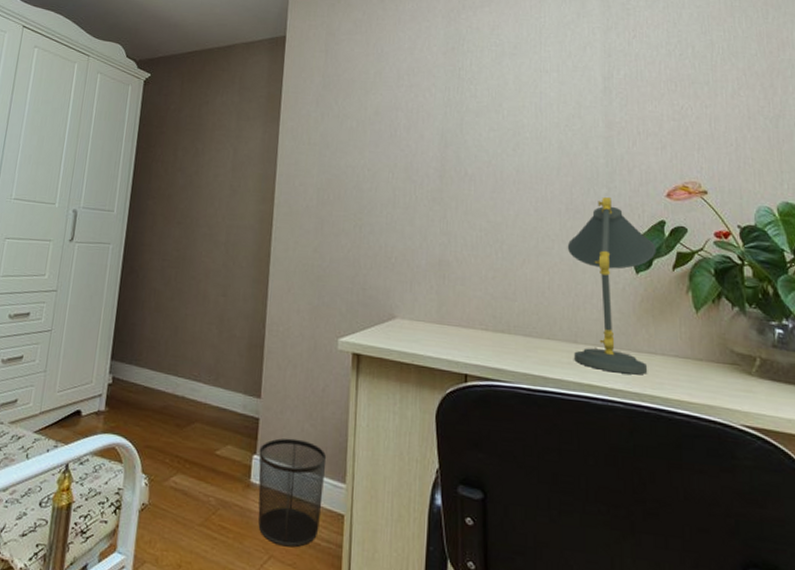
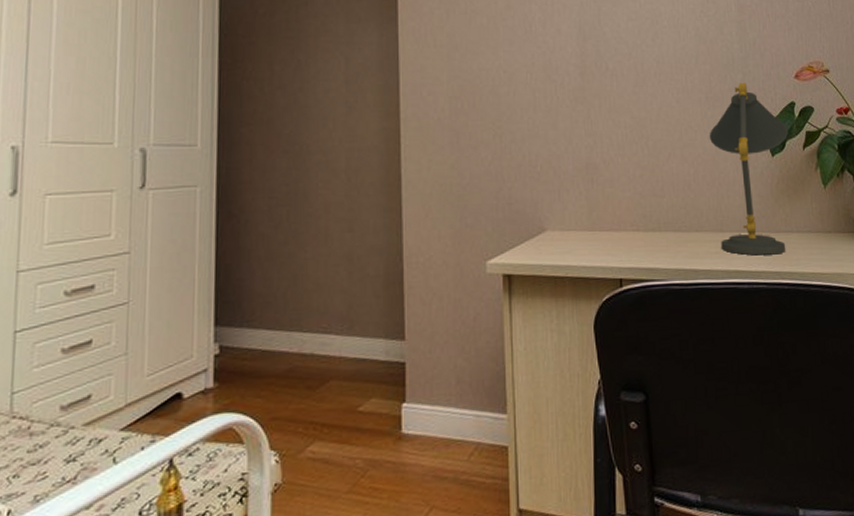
waste bin: present [258,438,327,548] -> none [408,377,484,494]

